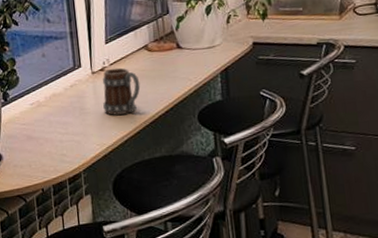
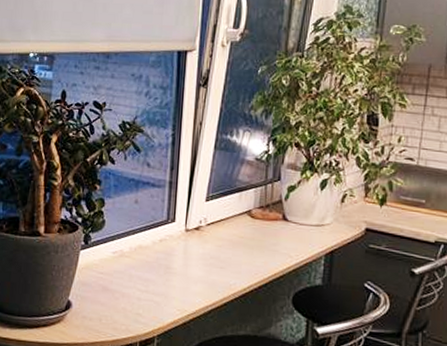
mug: present [102,67,141,115] -> none [191,229,236,282]

